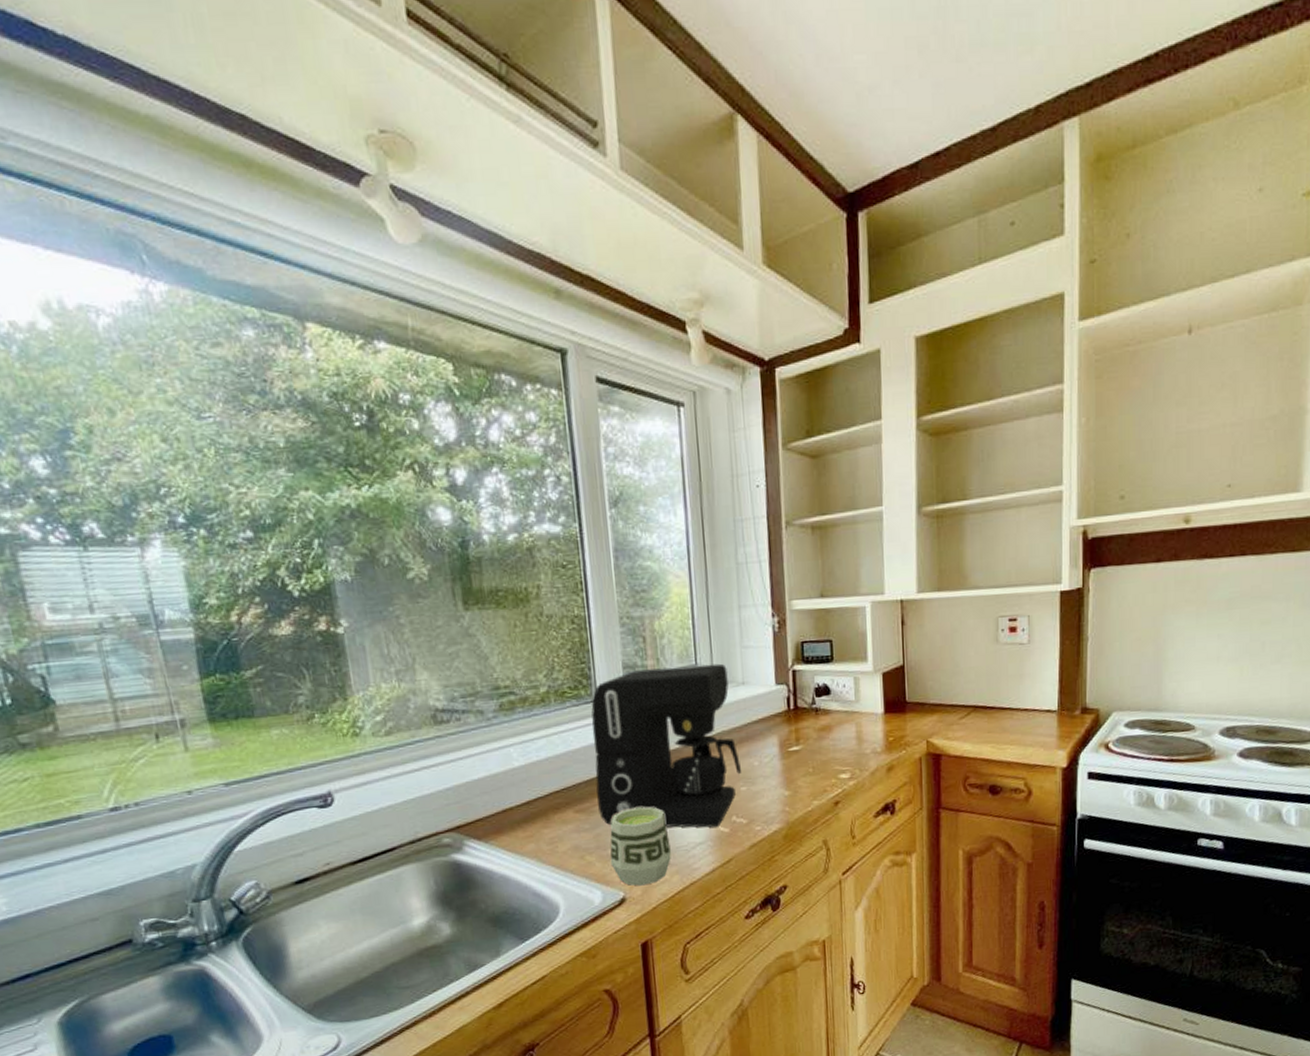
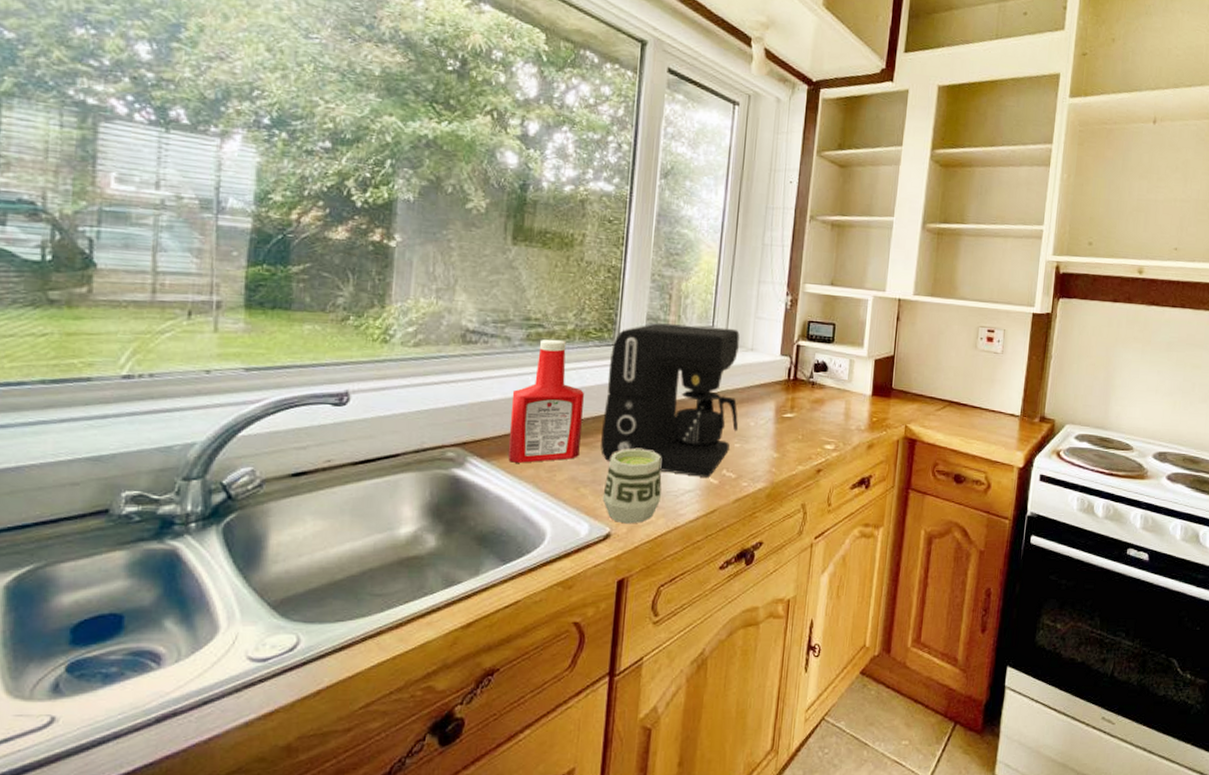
ketchup bottle: none [496,704,578,840] -> present [507,339,584,463]

